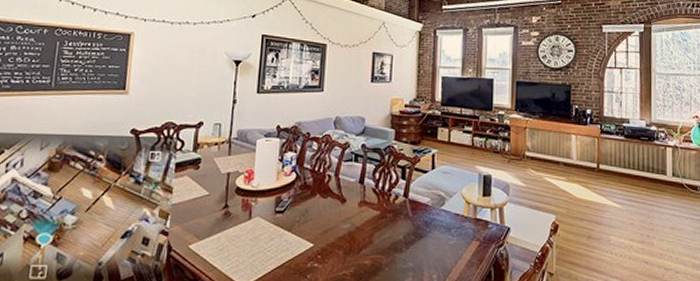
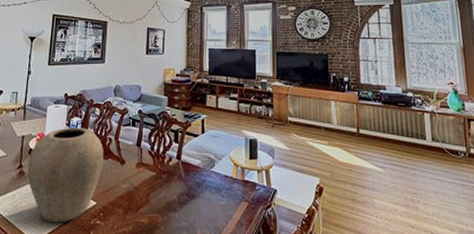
vase: none [234,163,323,267] -> present [27,127,104,223]

